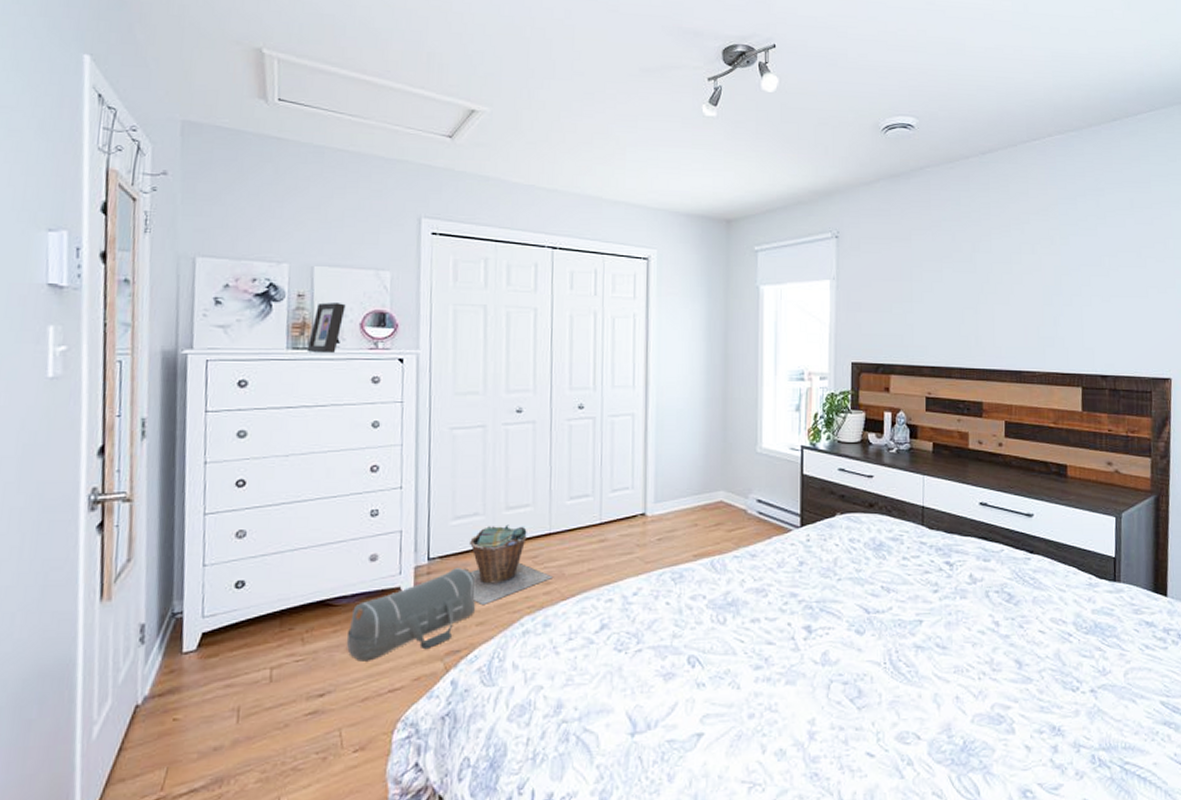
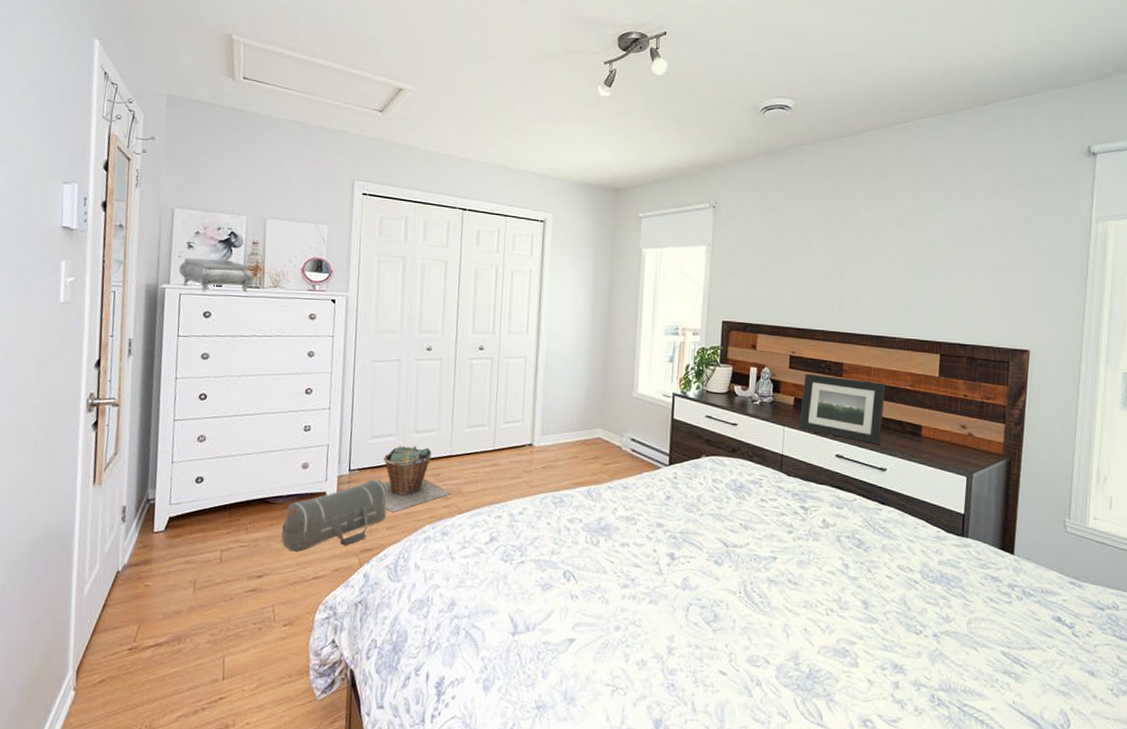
jewelry box: none [204,316,300,357] -> present [179,258,253,292]
picture frame: present [306,302,346,354] -> none [258,249,291,293]
picture frame: none [939,415,1028,488] -> present [798,373,886,445]

